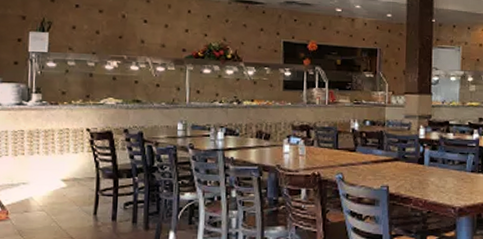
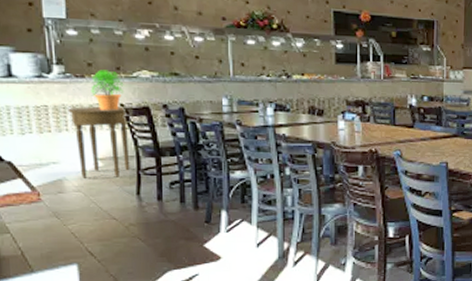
side table: none [41,130,91,198] -> present [68,106,130,178]
potted plant: none [62,97,91,135] -> present [91,70,124,110]

